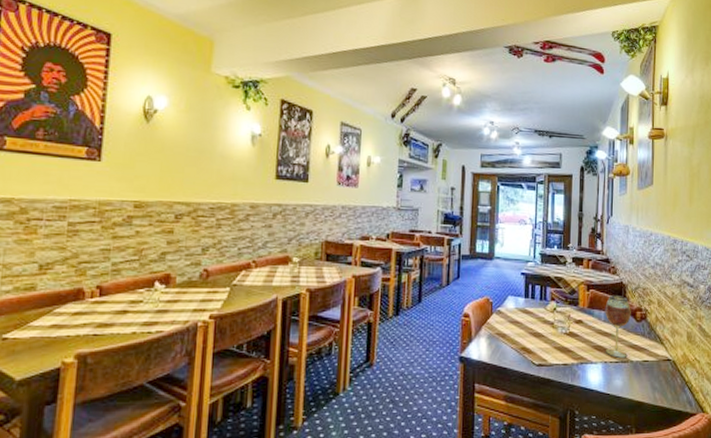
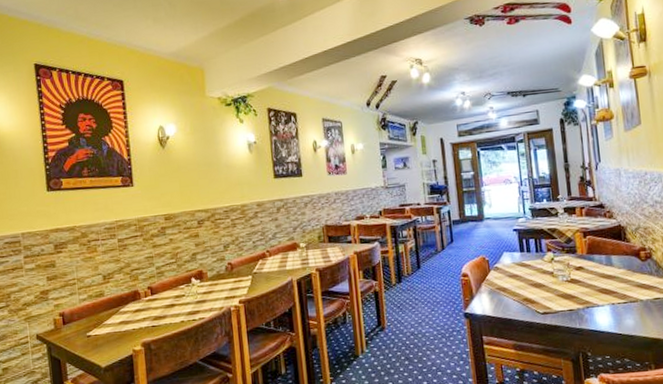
wineglass: present [605,295,631,358] -> none [605,238,636,298]

